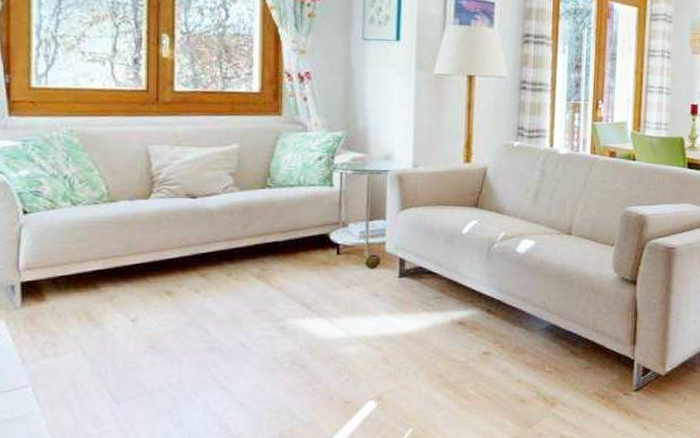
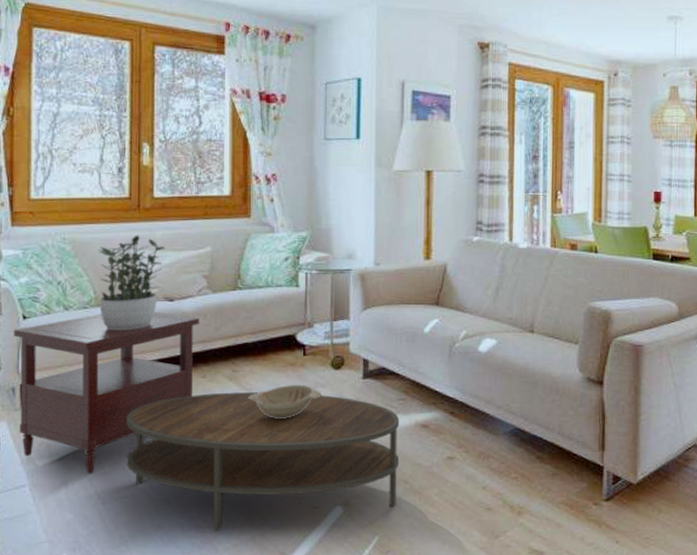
side table: none [11,209,225,374] -> present [13,312,200,474]
potted plant: none [110,129,188,228] -> present [97,235,166,331]
coffee table: none [143,291,436,429] -> present [126,392,400,532]
decorative bowl: none [278,282,356,316] -> present [248,384,322,418]

